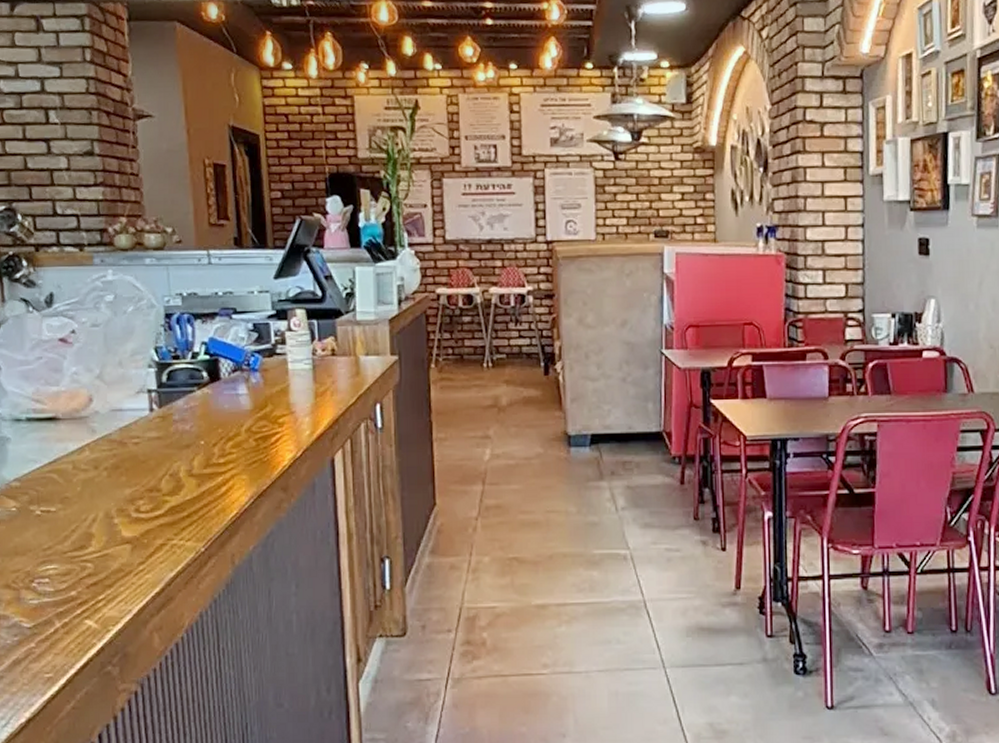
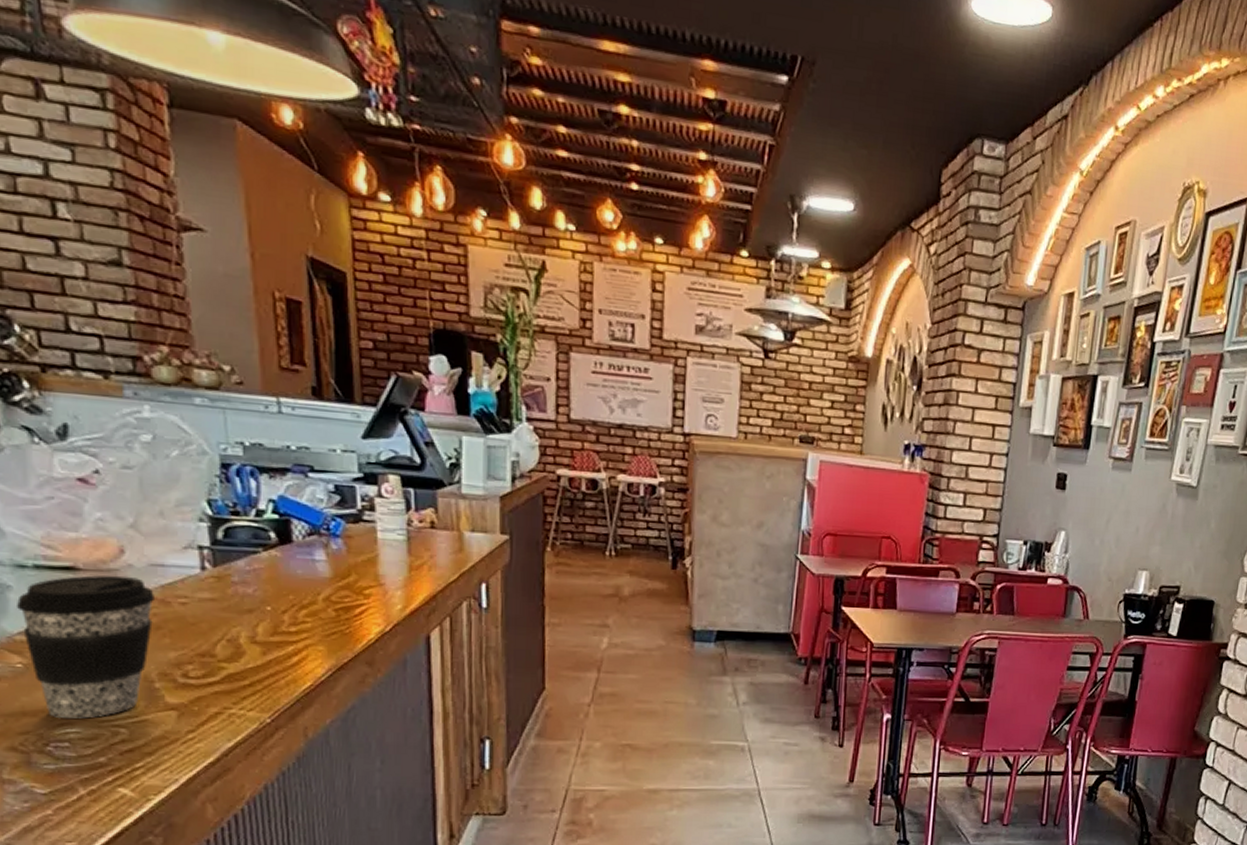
coffee cup: none [13,422,116,556] -> present [16,575,156,719]

